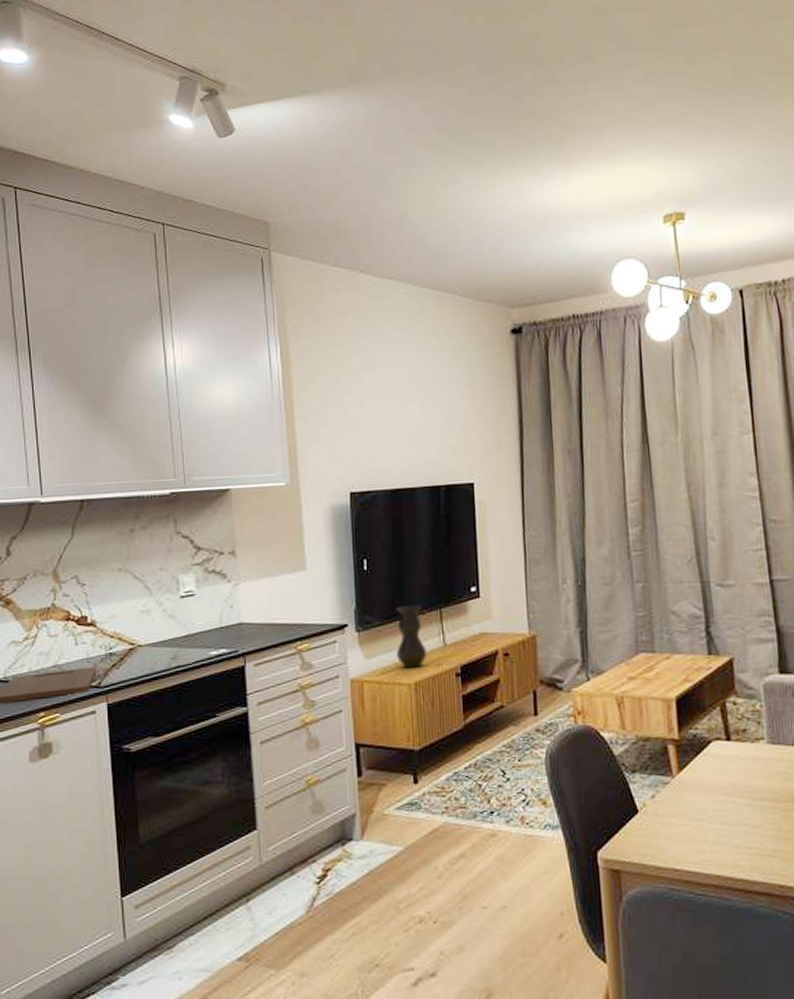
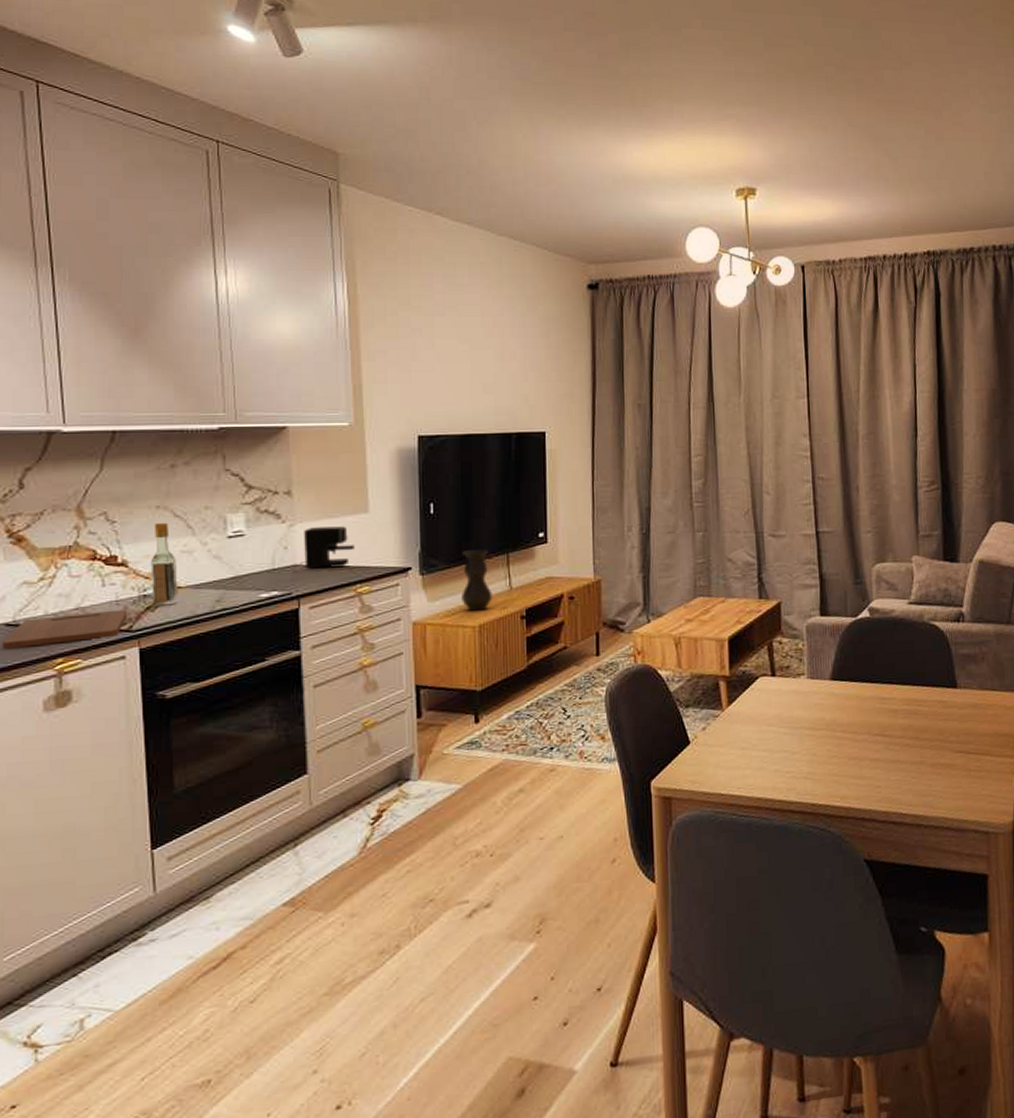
bottle: none [115,584,139,664] -> present [150,522,178,606]
coffee maker: none [244,584,295,627] -> present [300,526,356,569]

